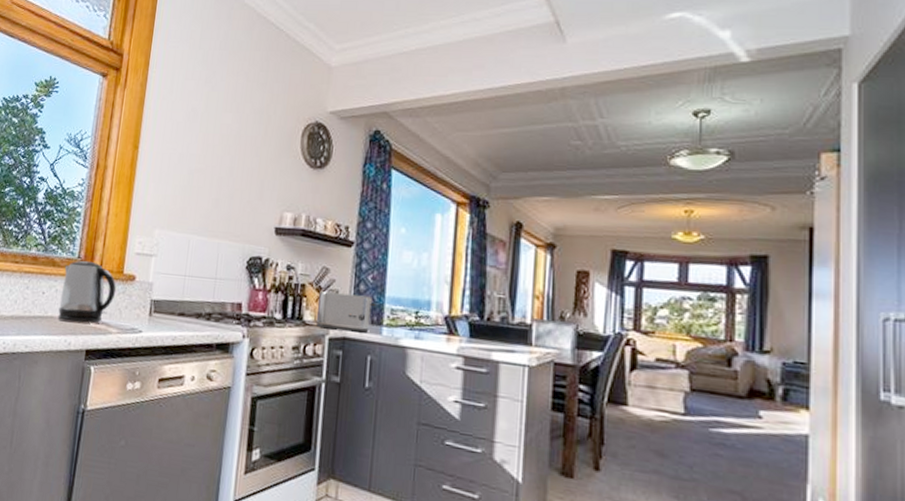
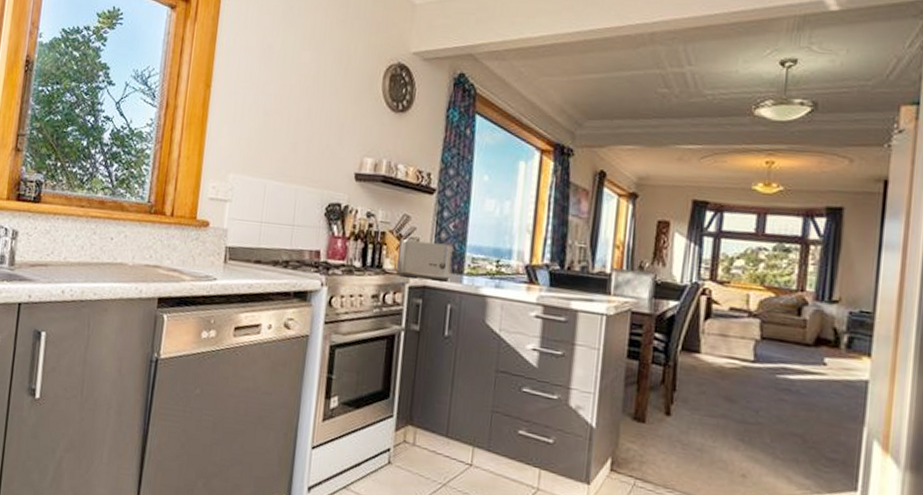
kettle: present [57,260,116,324] -> none [127,205,189,271]

